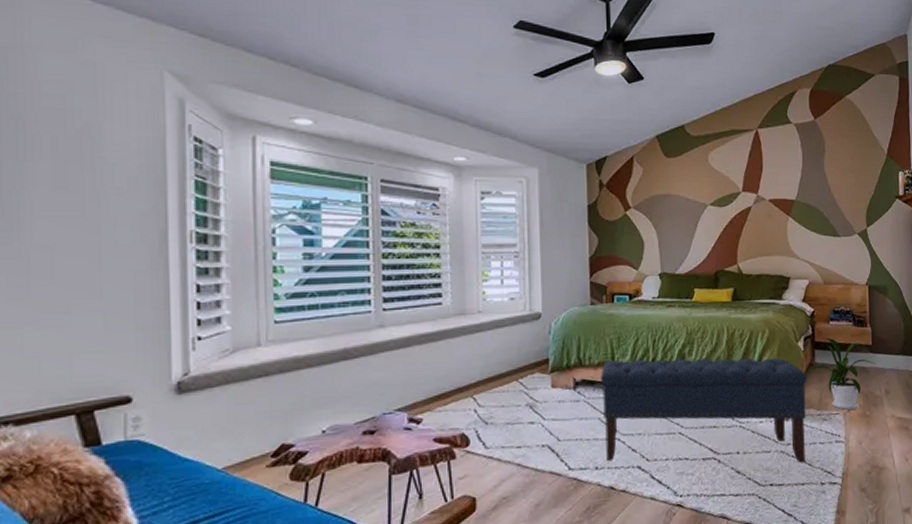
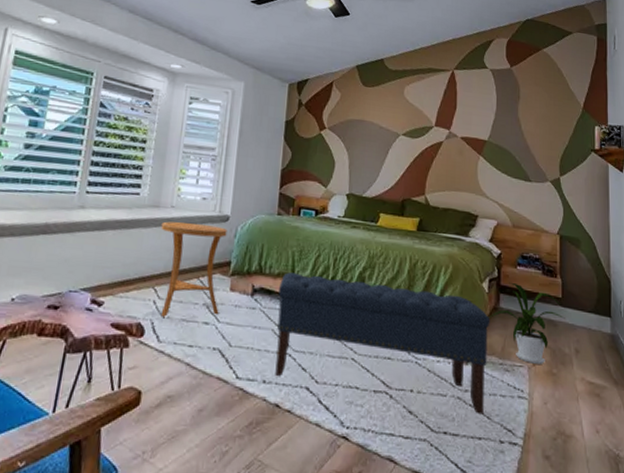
side table: none [470,325,543,424] -> present [160,221,227,317]

